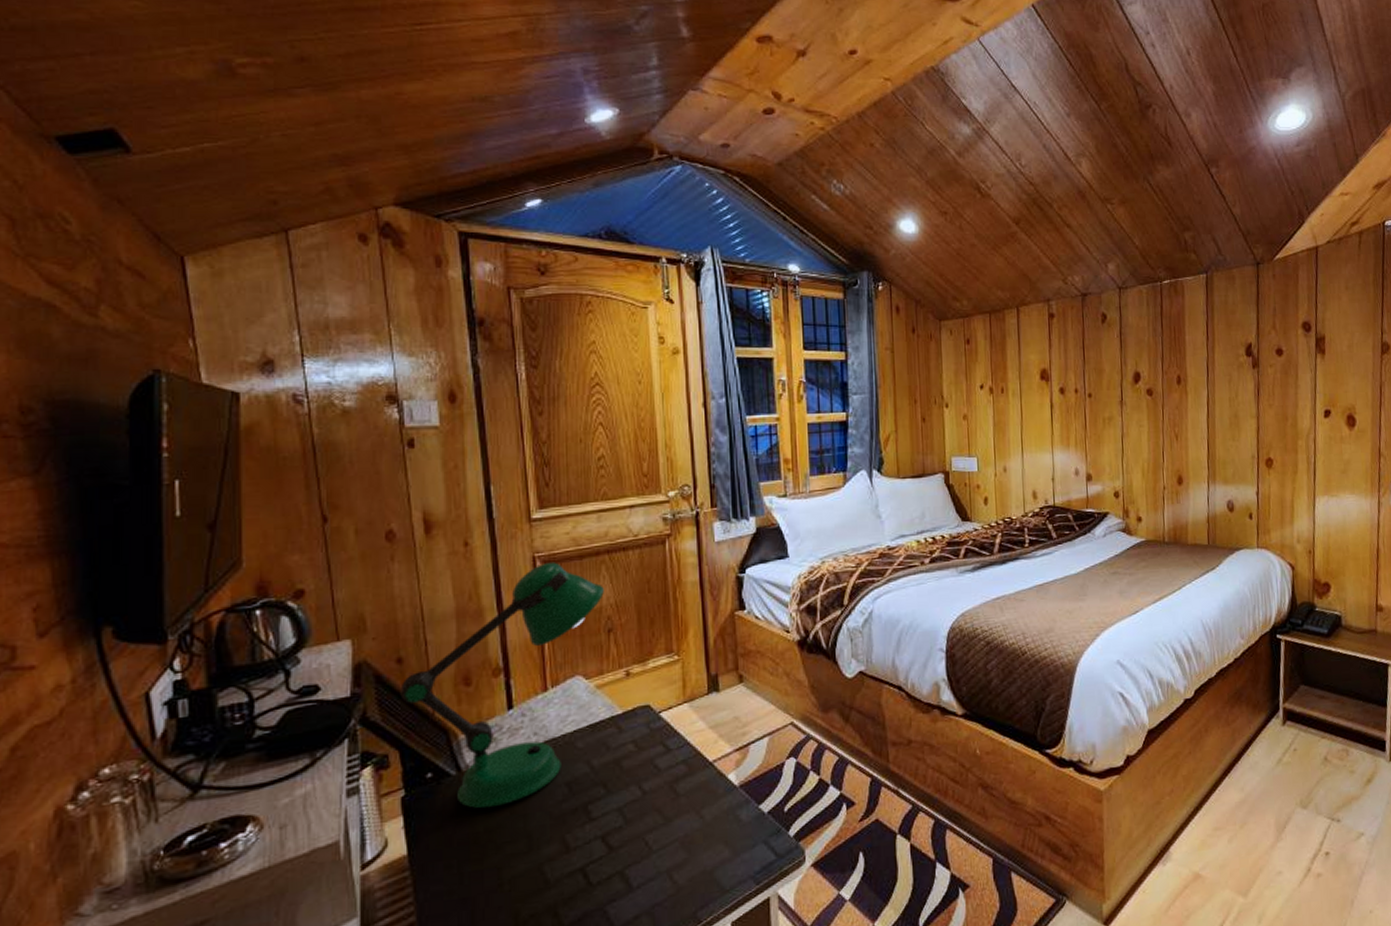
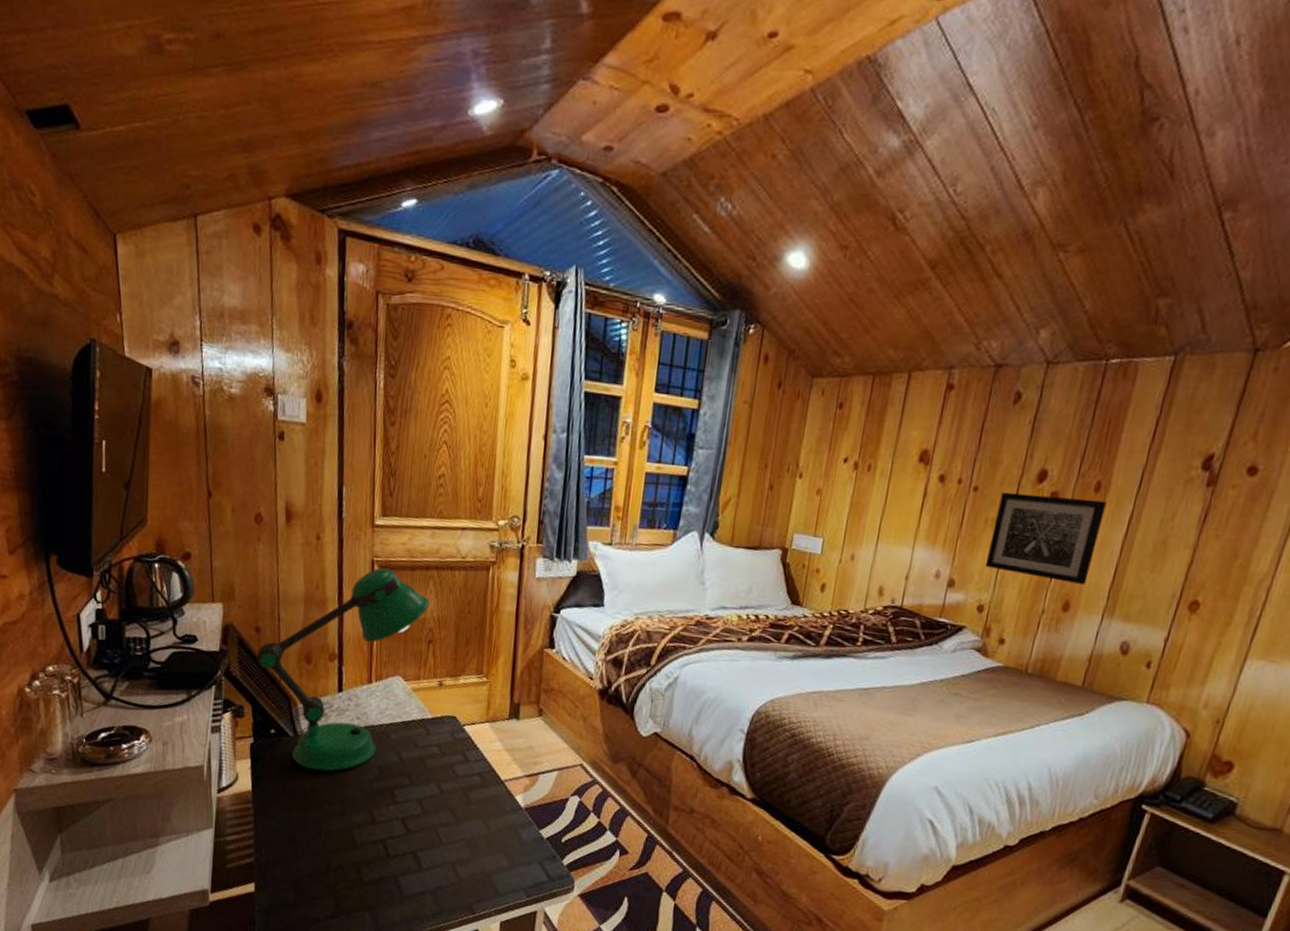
wall art: none [1110,390,1190,461] -> present [984,491,1107,586]

